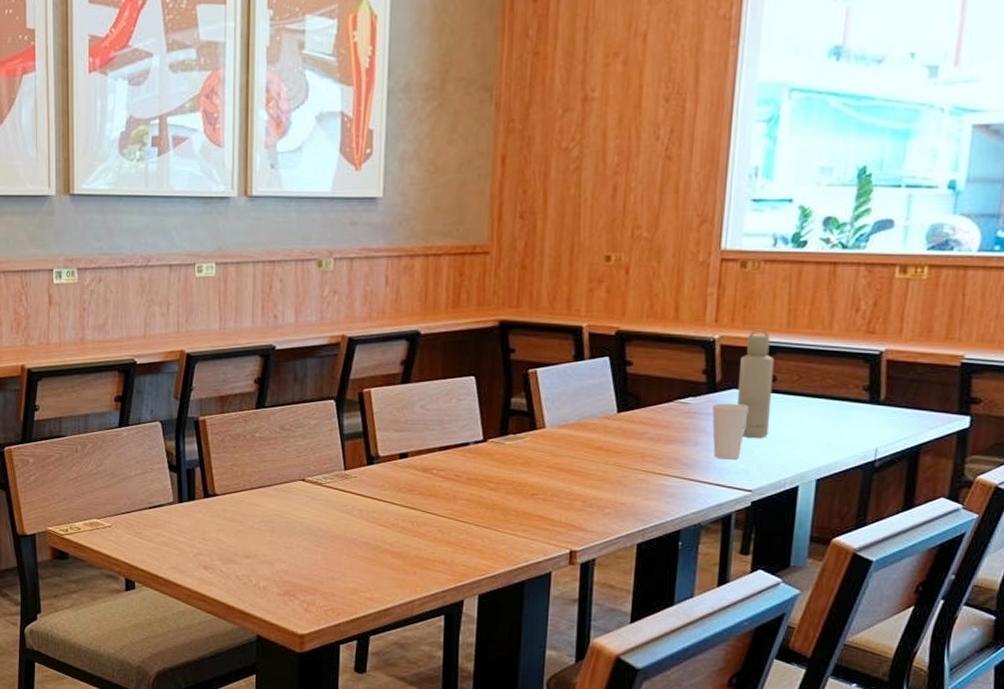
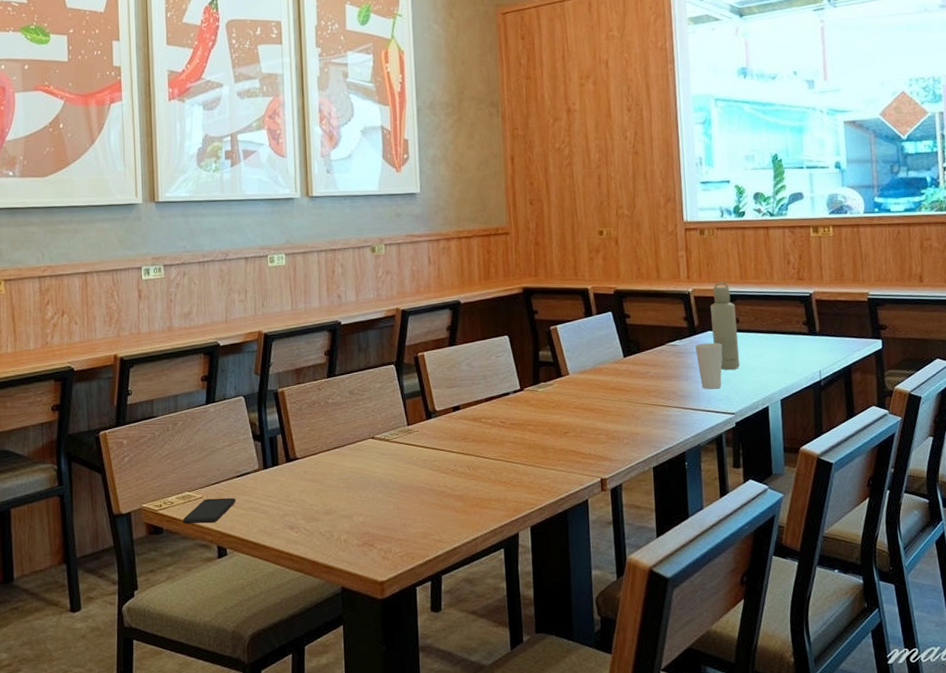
mobile phone: none [89,528,147,554] -> present [182,497,236,524]

